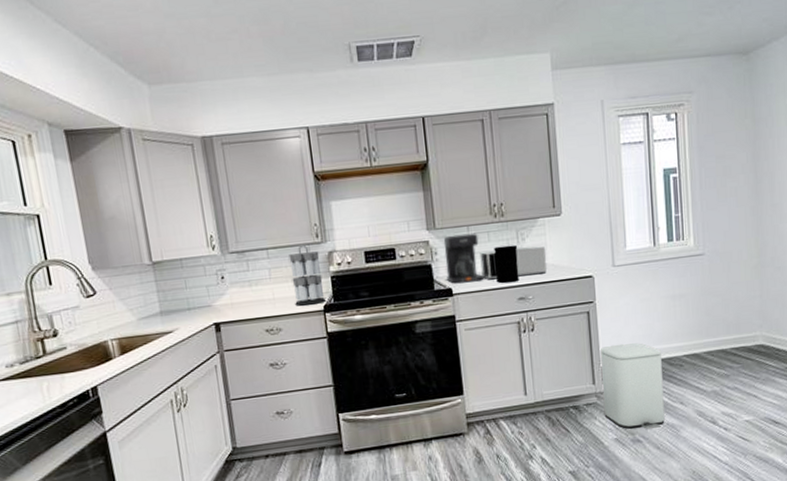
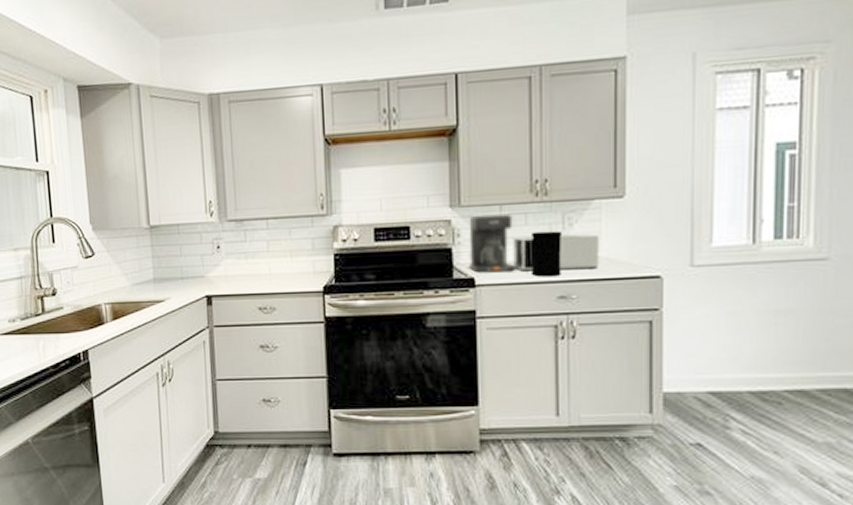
spice rack: present [288,244,325,306] -> none [289,216,326,285]
pedal bin: present [600,343,665,430] -> none [662,366,751,482]

